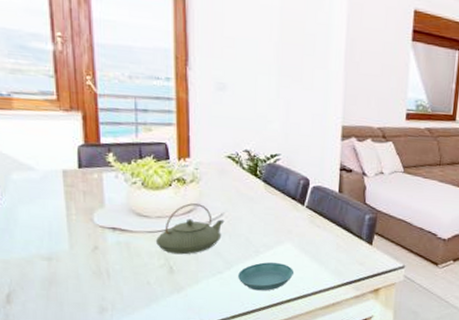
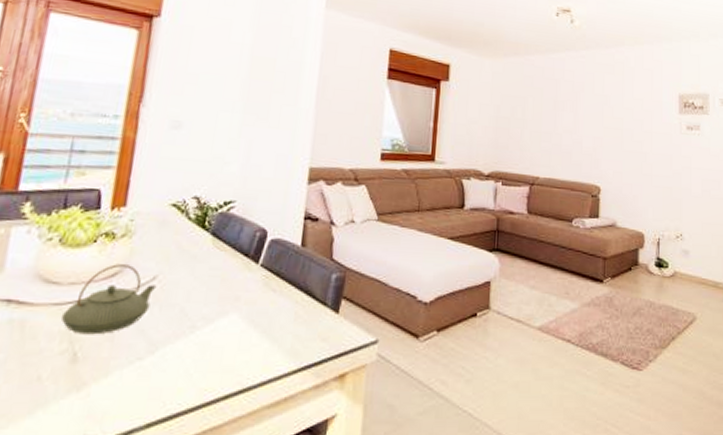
saucer: present [238,262,293,291] -> none [163,342,237,384]

